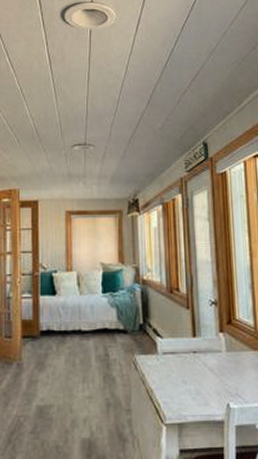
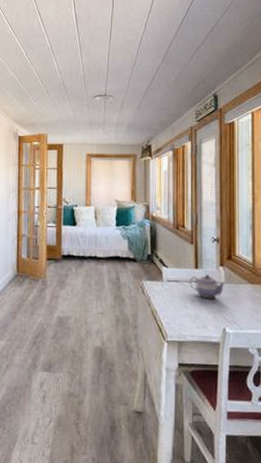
teapot: none [187,343,227,372] -> present [189,274,225,299]

